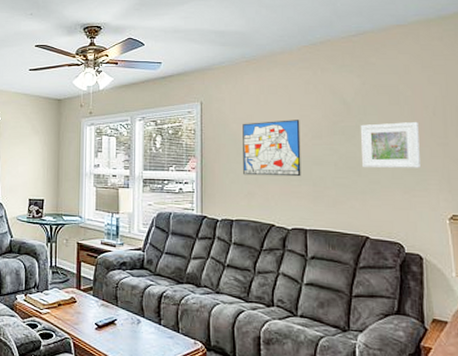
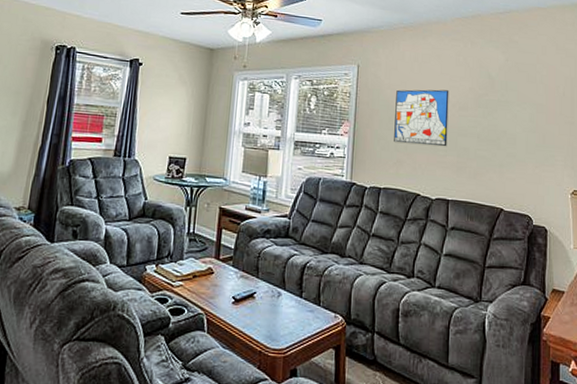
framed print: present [360,121,420,169] -> none [501,99,550,145]

